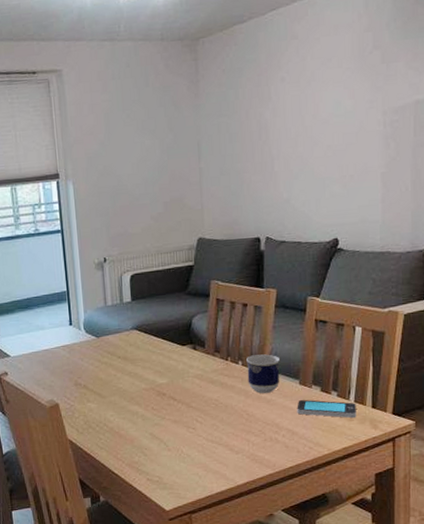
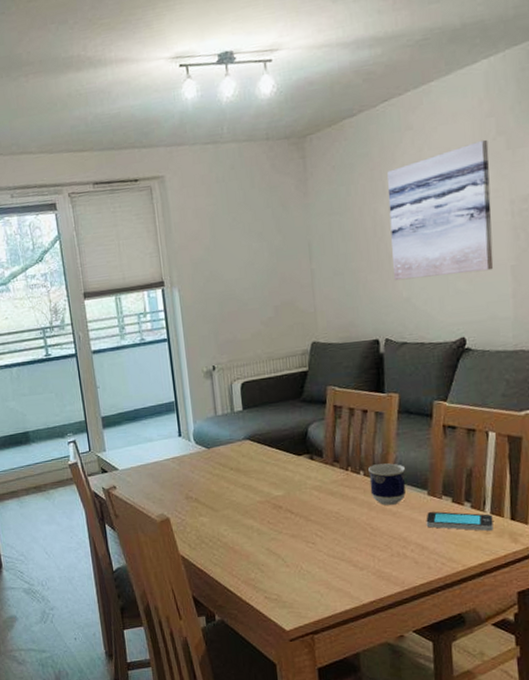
wall art: none [272,52,366,183] -> present [387,139,494,281]

